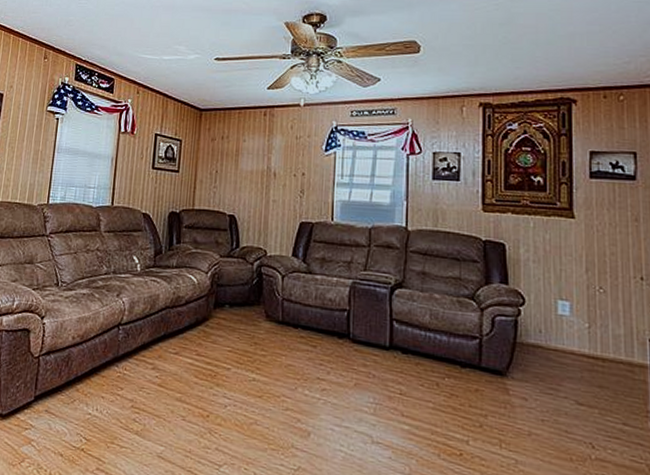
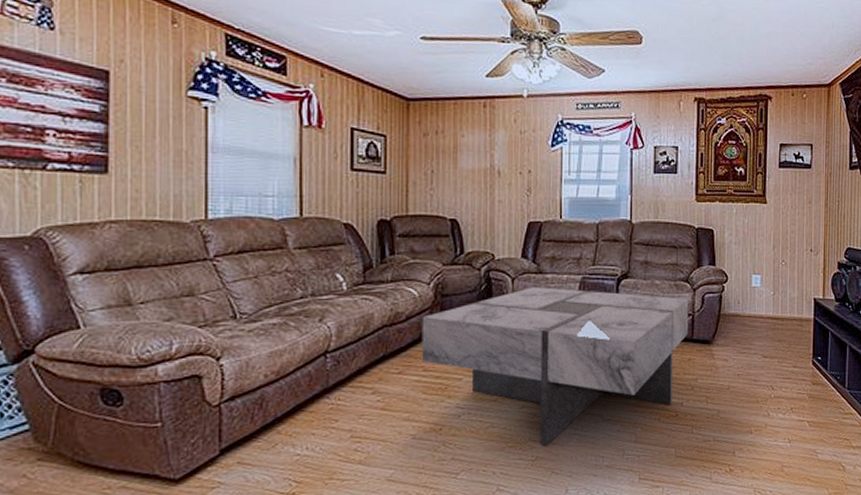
coffee table: none [195,286,475,456] -> present [421,287,689,445]

